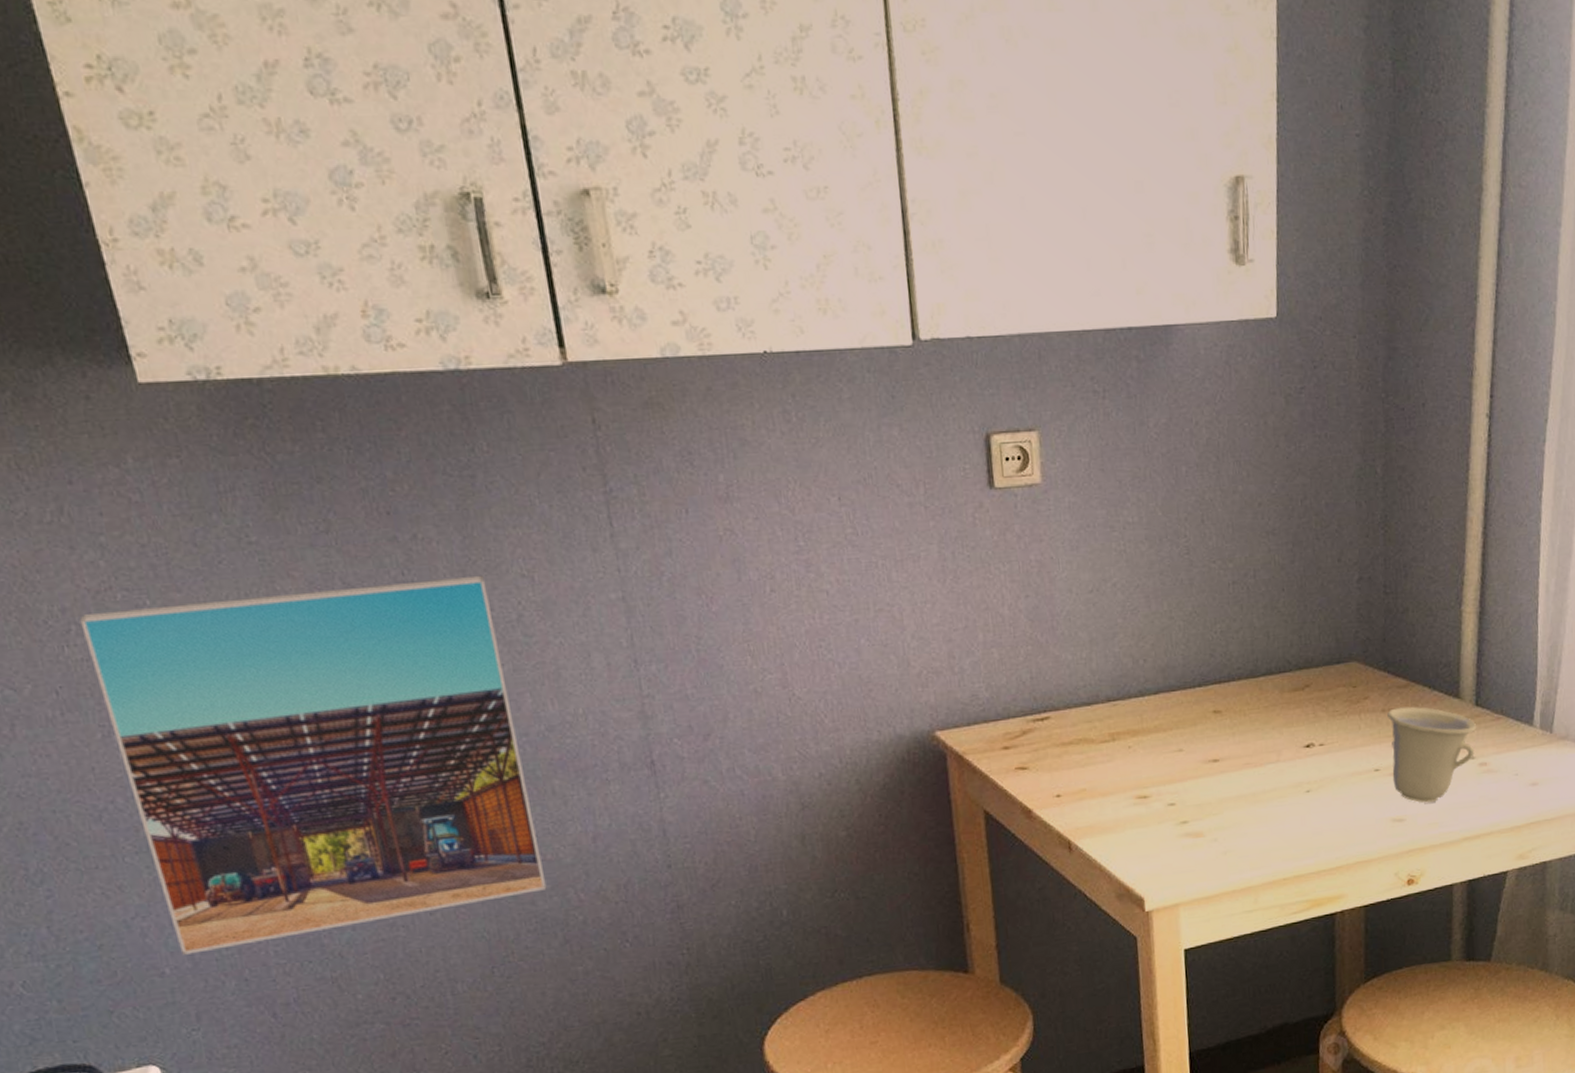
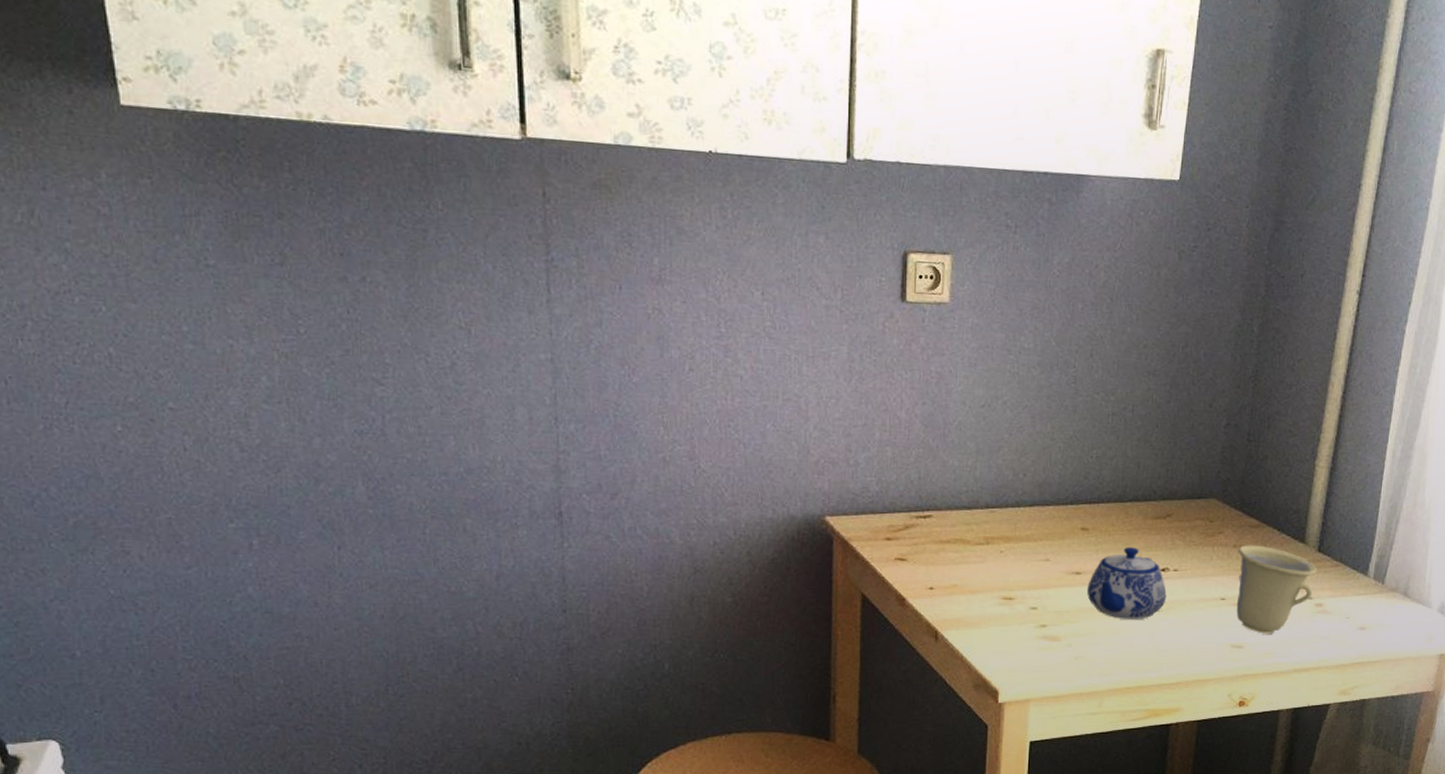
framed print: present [80,575,547,955] -> none [36,312,448,640]
teapot: none [1227,725,1315,805] -> present [1087,547,1167,619]

